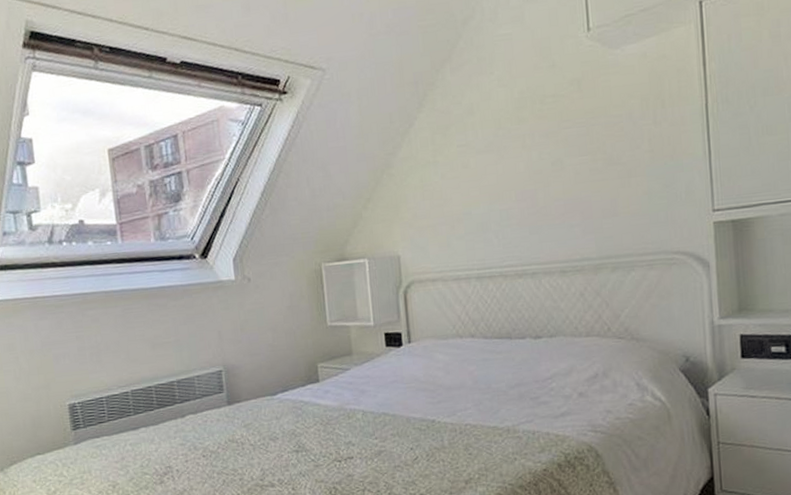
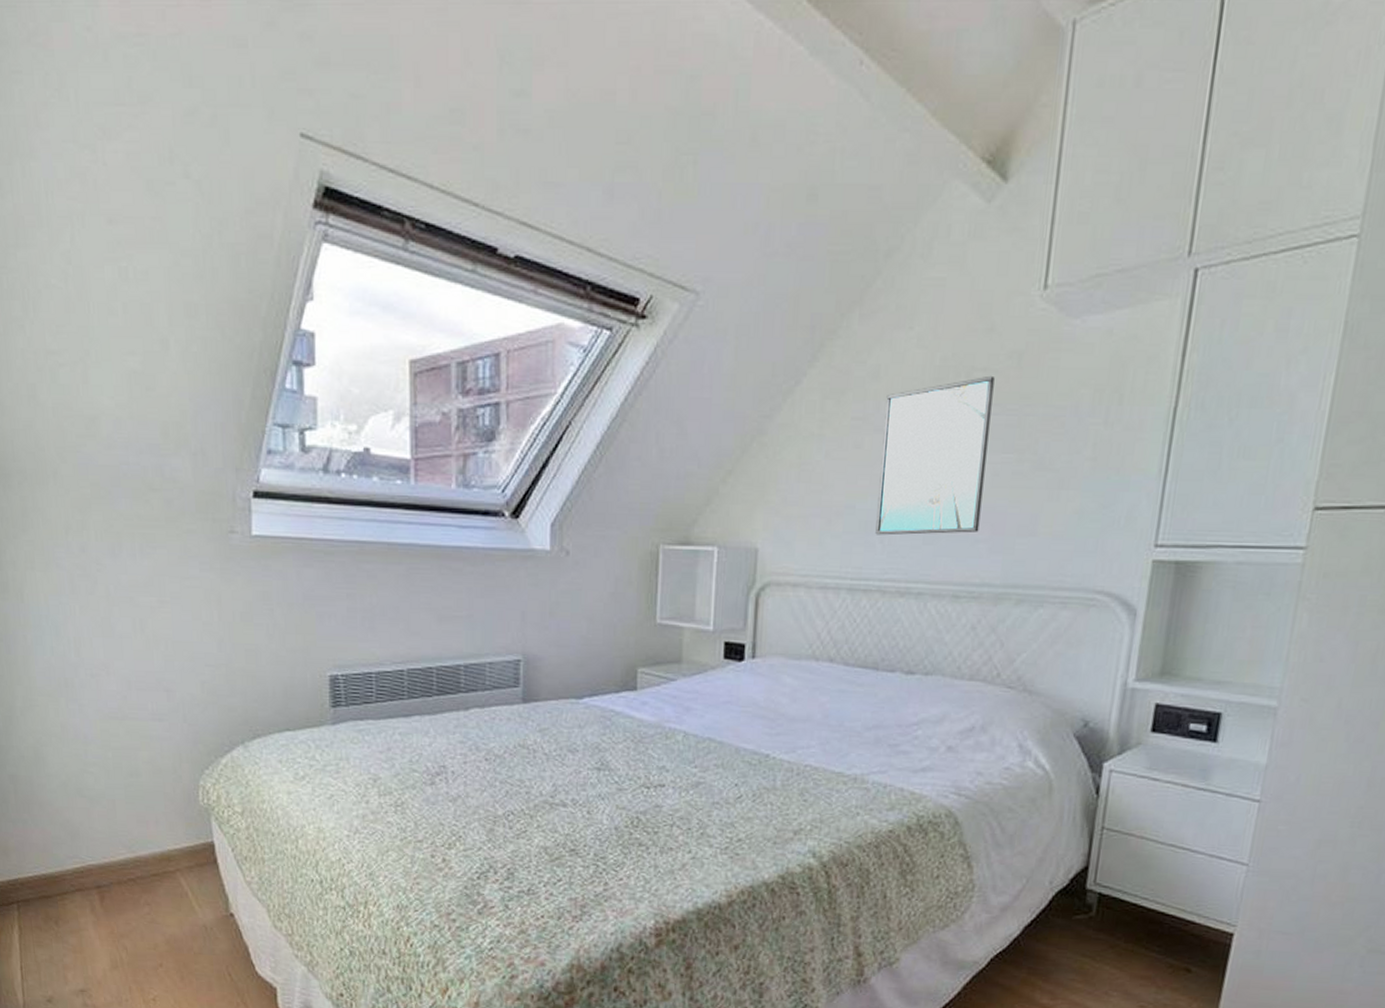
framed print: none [481,99,572,232] -> present [875,375,995,535]

